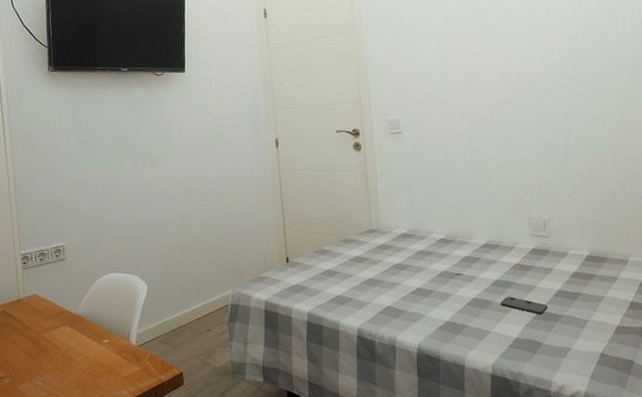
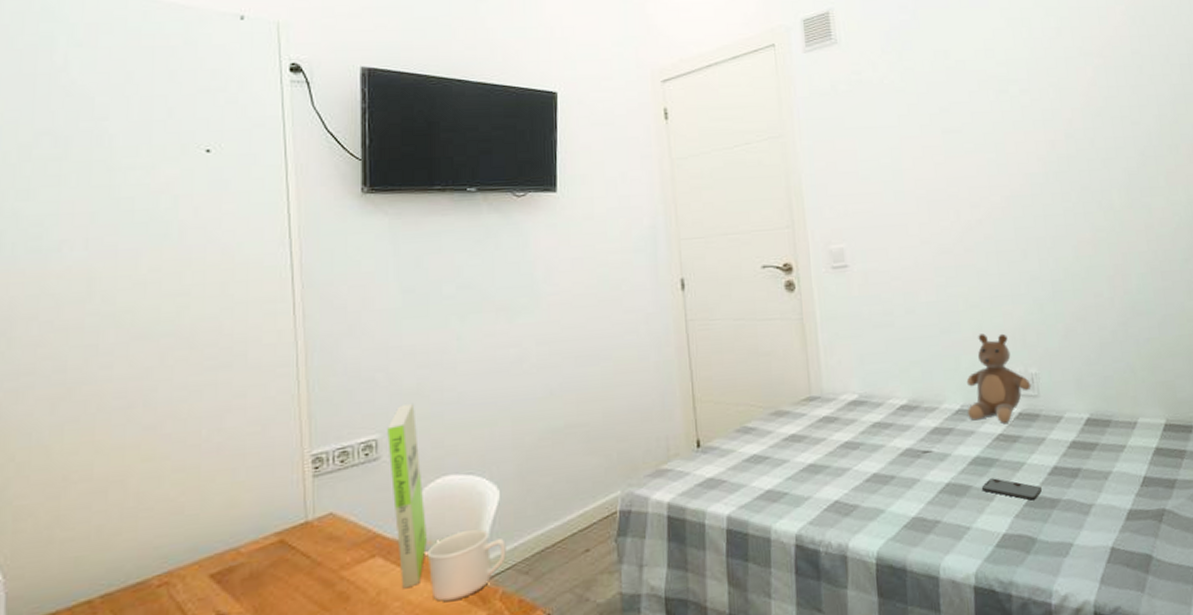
book: none [70,221,99,348] -> present [387,403,427,589]
mug: none [99,310,152,359] -> present [427,528,506,602]
teddy bear: none [492,187,544,256] -> present [966,333,1032,423]

